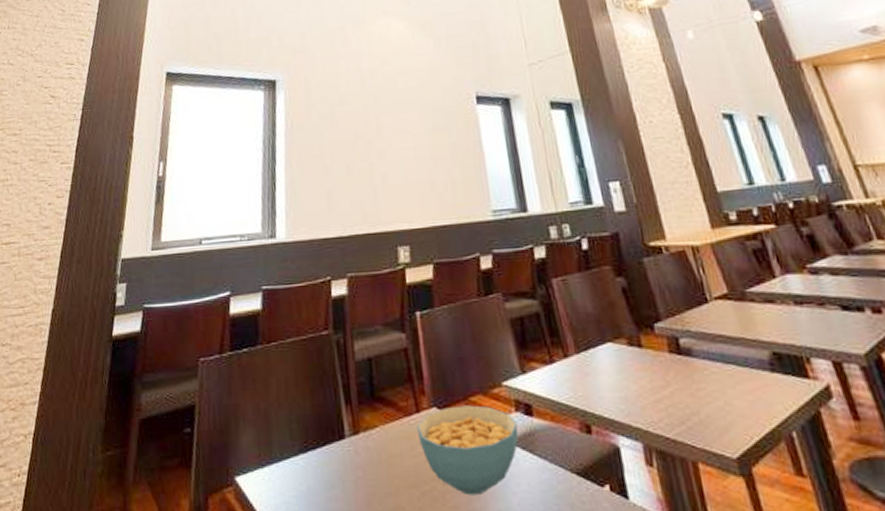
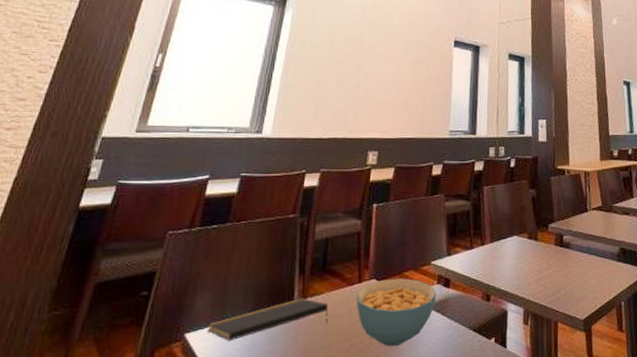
notepad: none [257,433,389,486] -> present [207,298,328,341]

